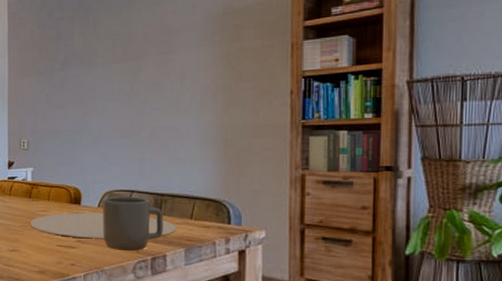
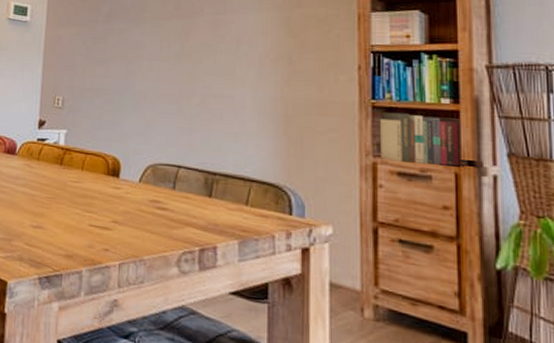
placemat: present [29,212,177,239] -> none [58,186,230,224]
mug: present [102,196,163,252] -> none [143,171,215,240]

